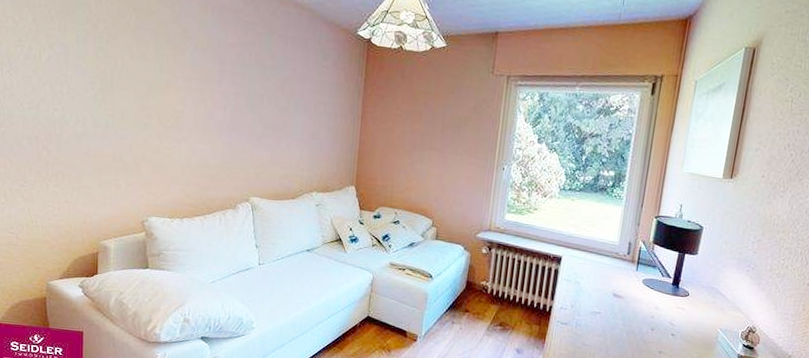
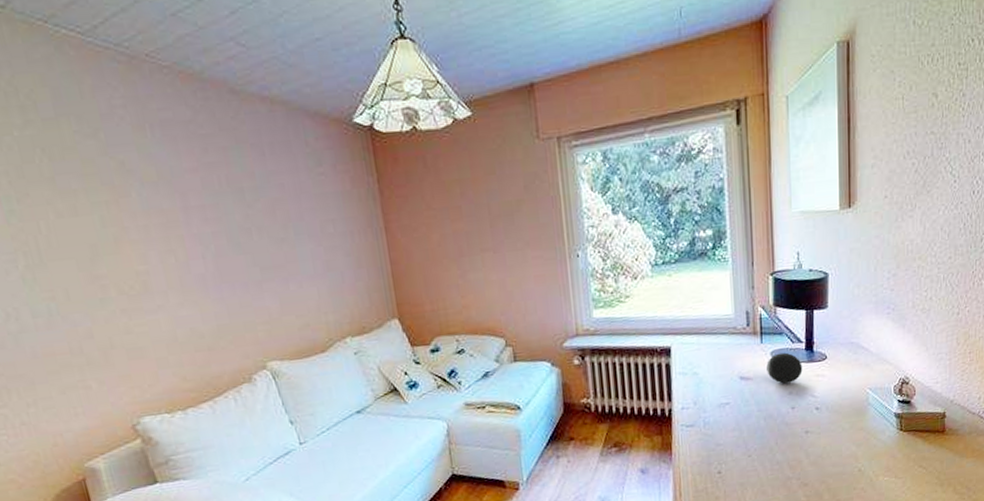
speaker: none [636,282,668,309] -> present [766,352,803,384]

